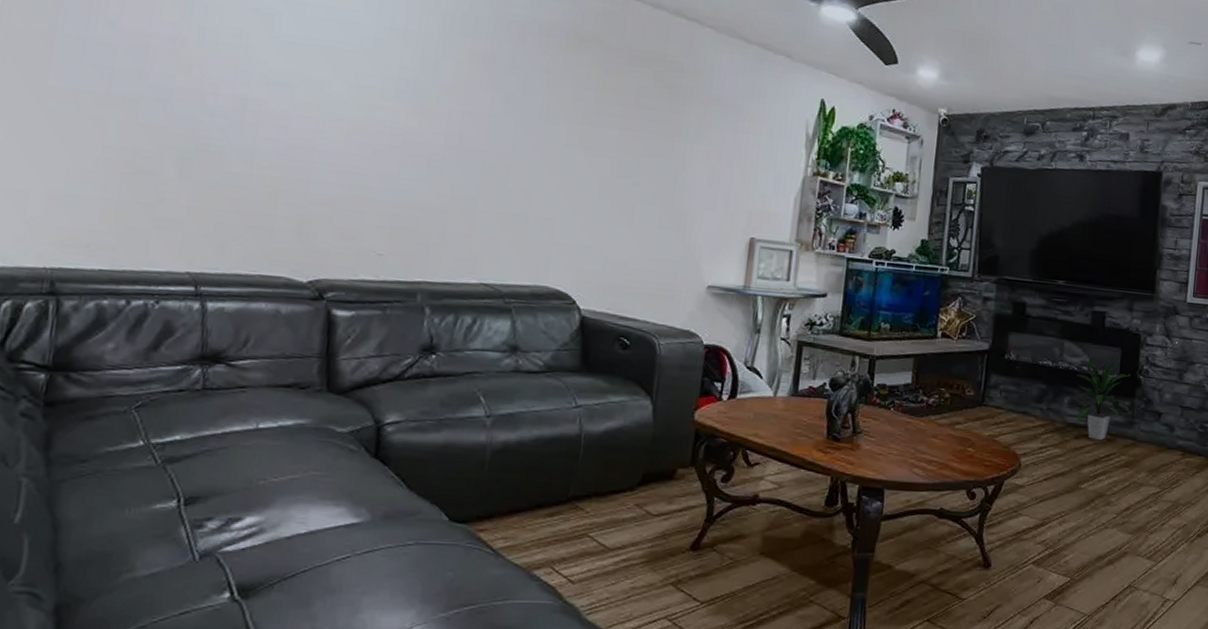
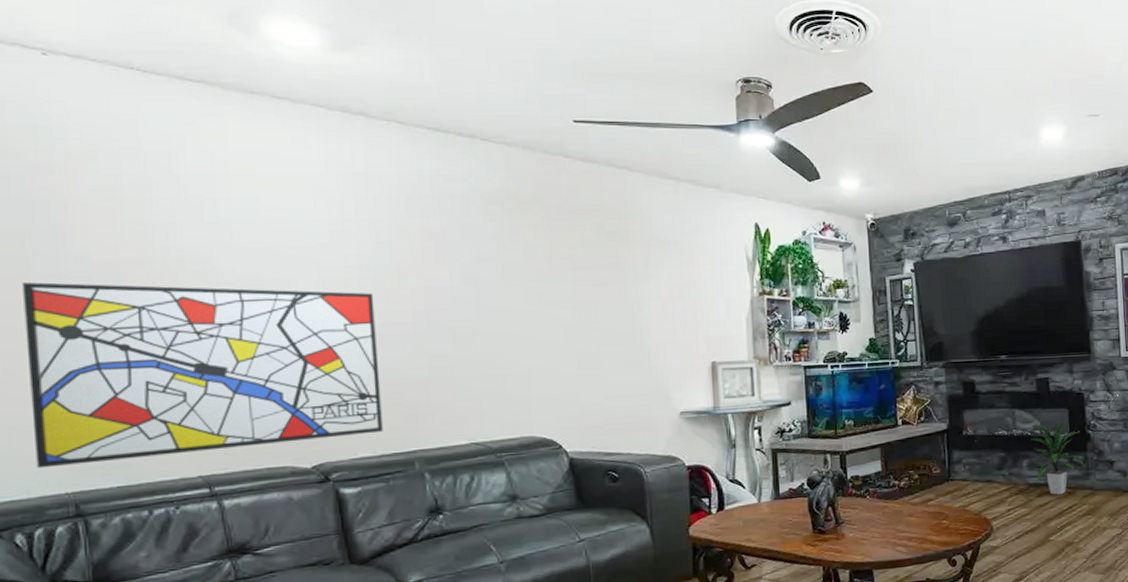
wall art: none [19,40,408,256] -> present [23,282,383,469]

